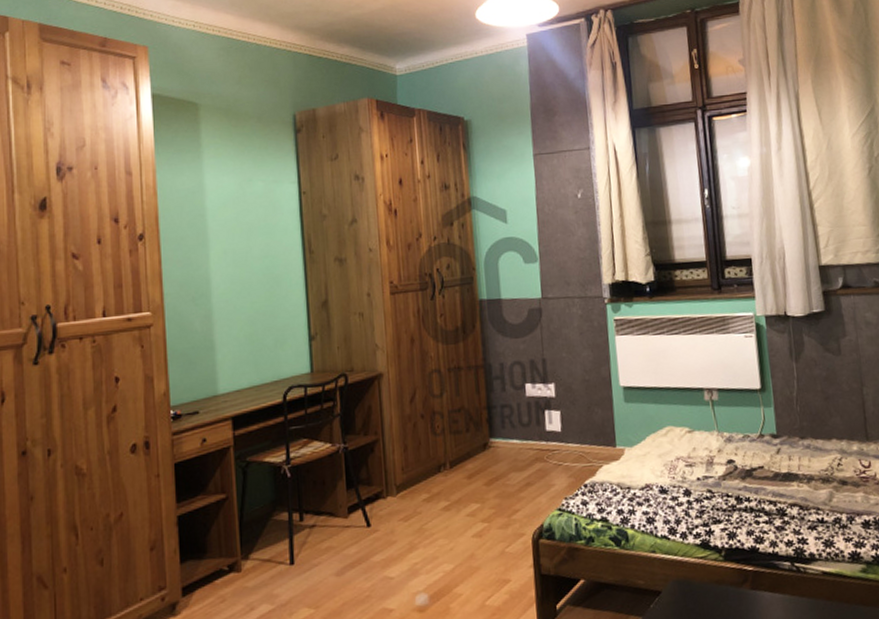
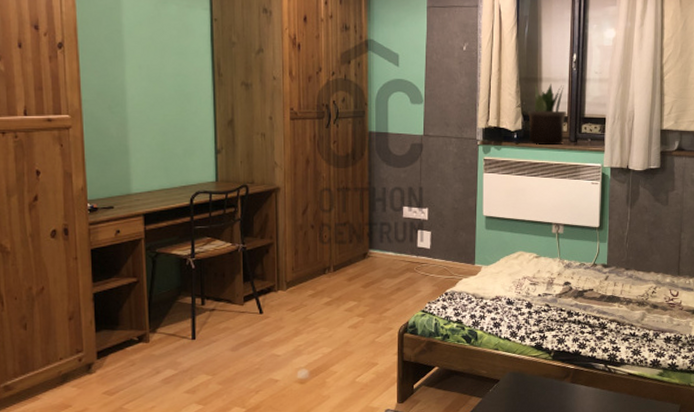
planter: none [660,226,705,297] -> present [528,84,566,145]

